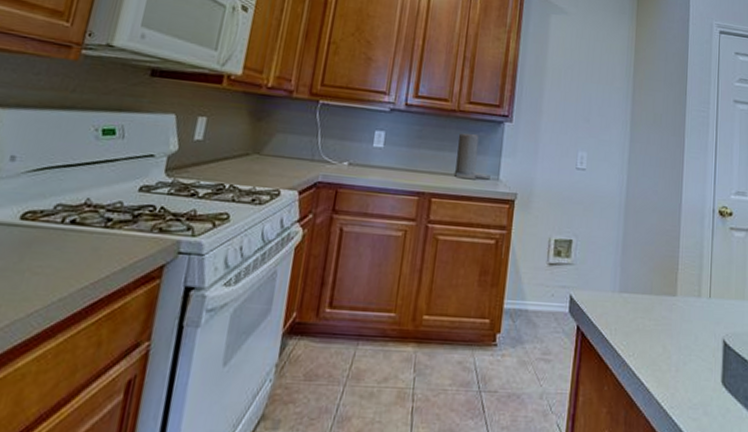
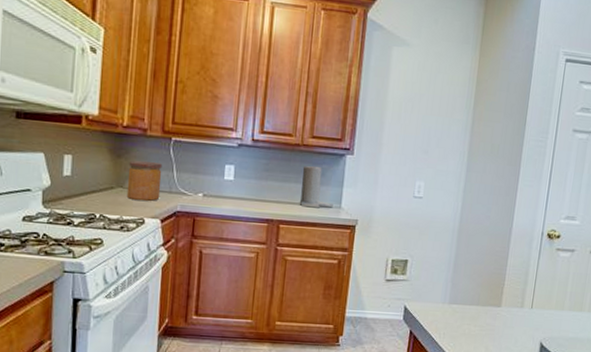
jar: none [262,124,307,170] -> present [126,160,163,201]

